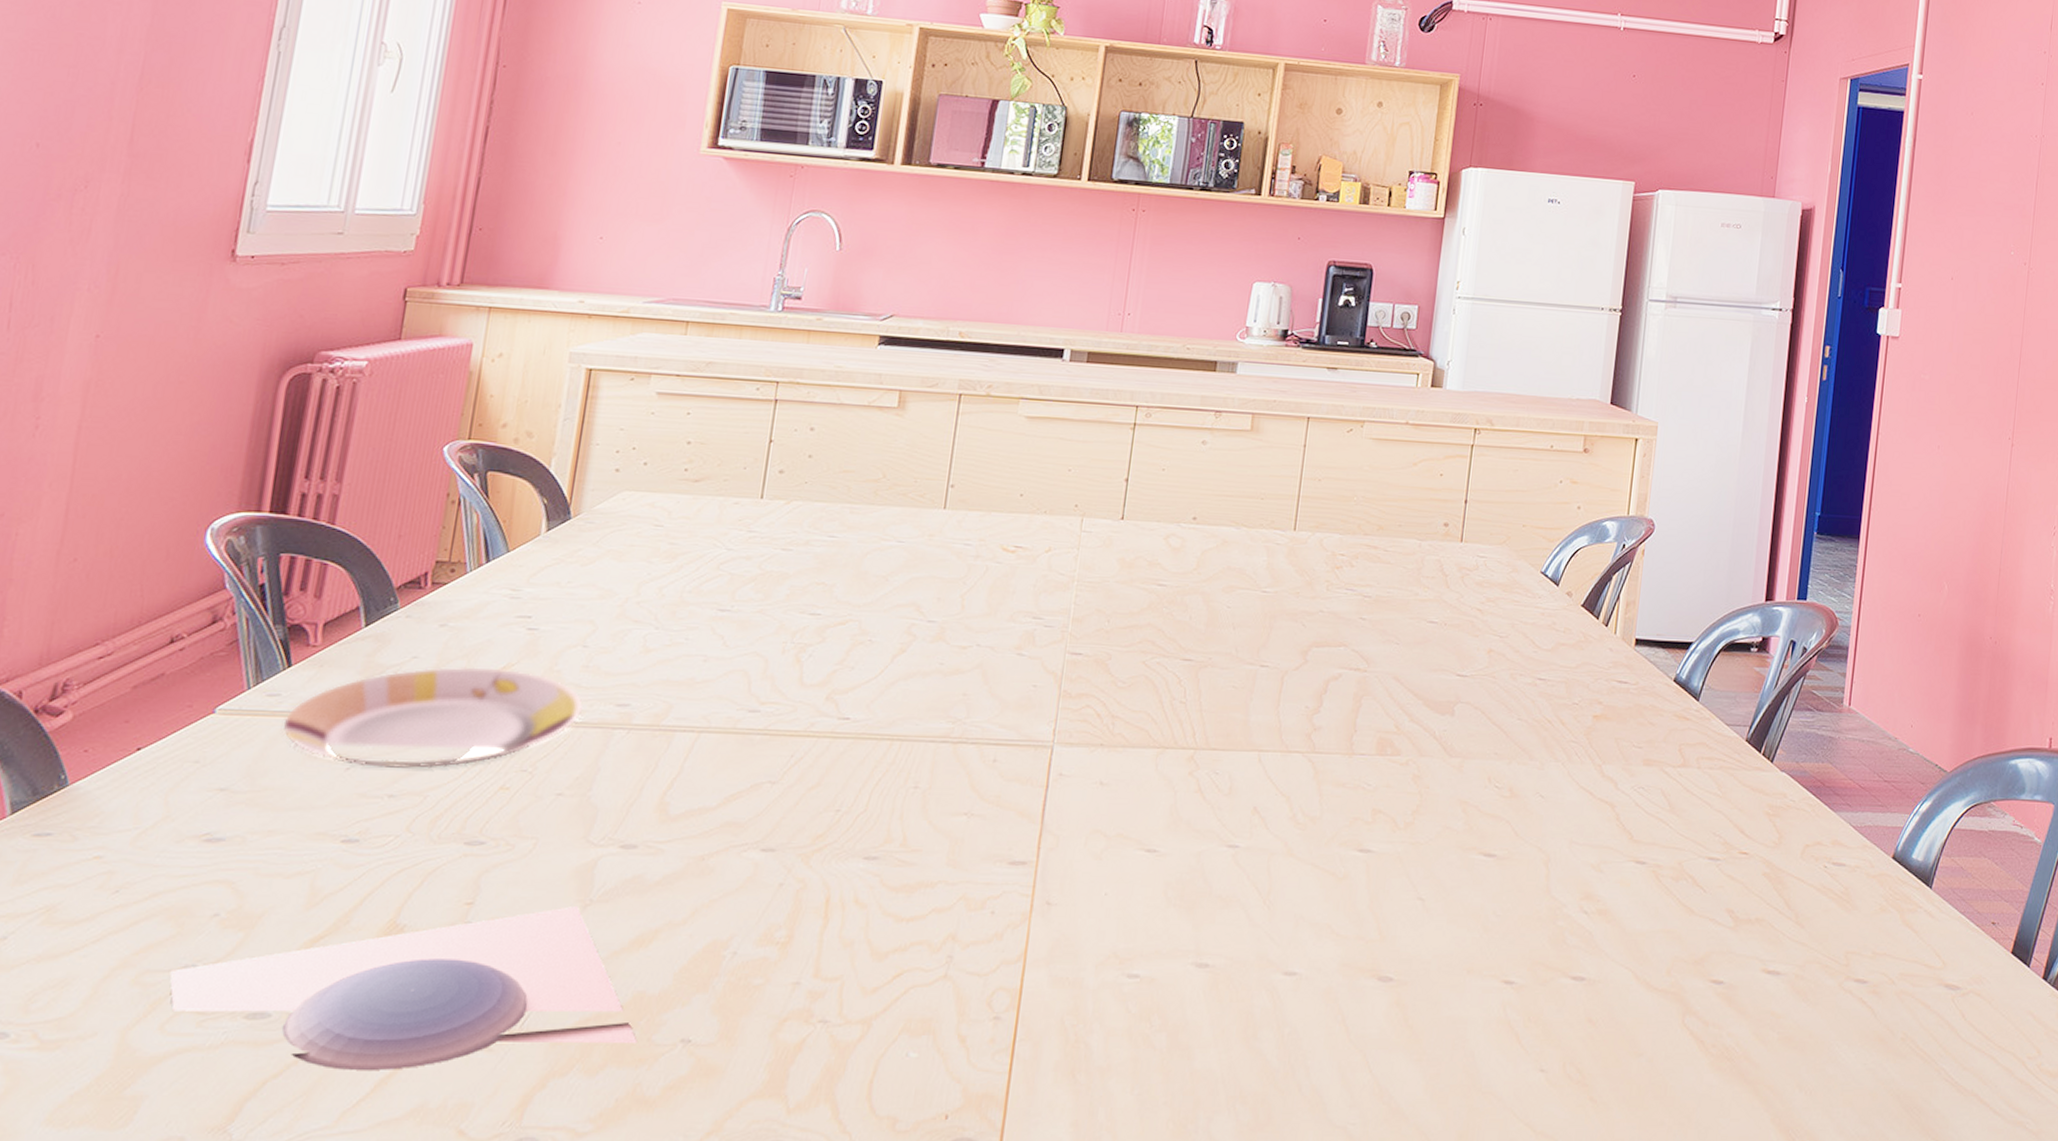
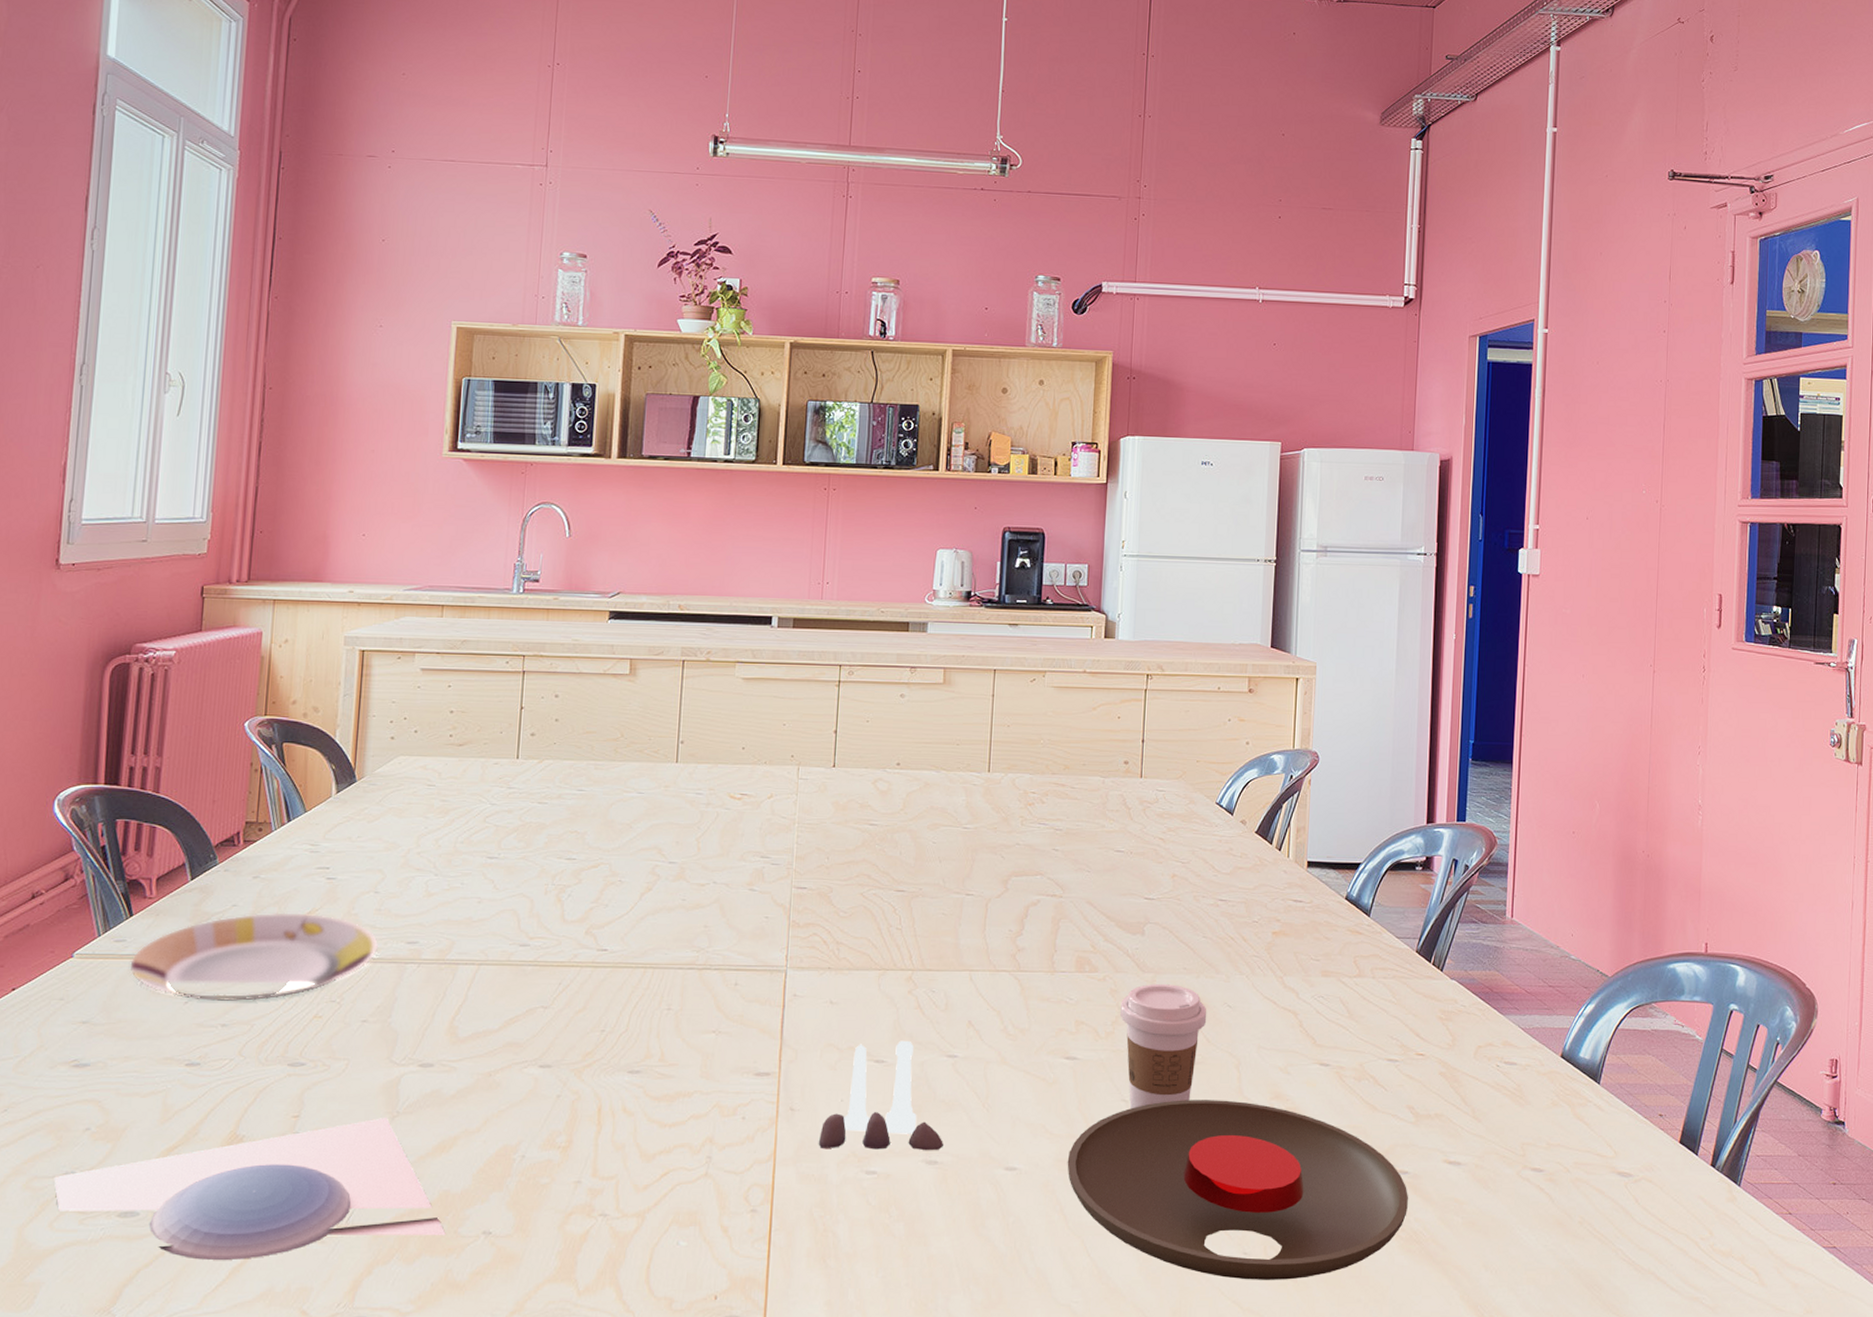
salt and pepper shaker set: none [1075,827,1217,953] -> present [818,1040,943,1151]
plate: none [1352,899,1723,1100] -> present [1067,1100,1409,1280]
coffee cup: none [1422,769,1517,909] -> present [1120,983,1207,1110]

